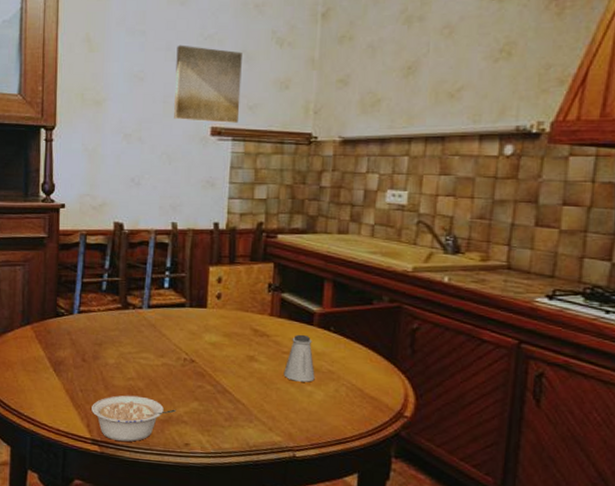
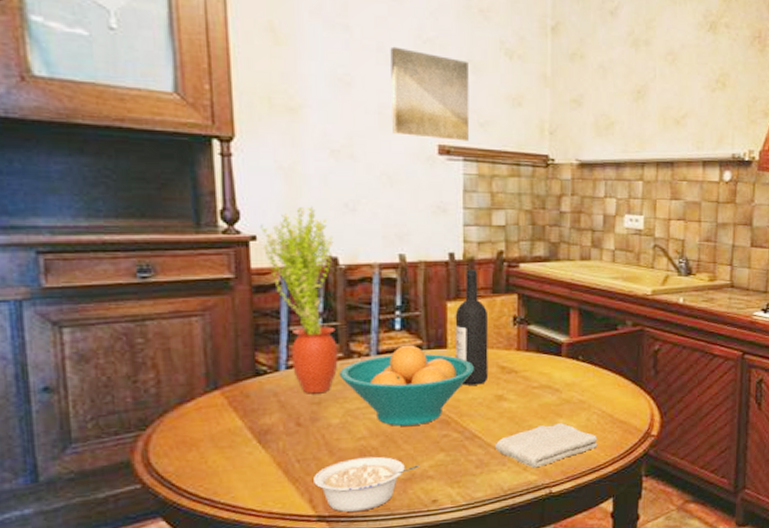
potted plant: none [68,181,121,337] -> present [259,206,338,394]
fruit bowl: none [117,302,229,374] -> present [339,345,474,426]
wine bottle: none [214,238,245,344] -> present [455,270,489,386]
washcloth: none [243,390,346,430] -> present [494,423,598,468]
saltshaker: present [283,334,315,382] -> none [535,366,567,416]

